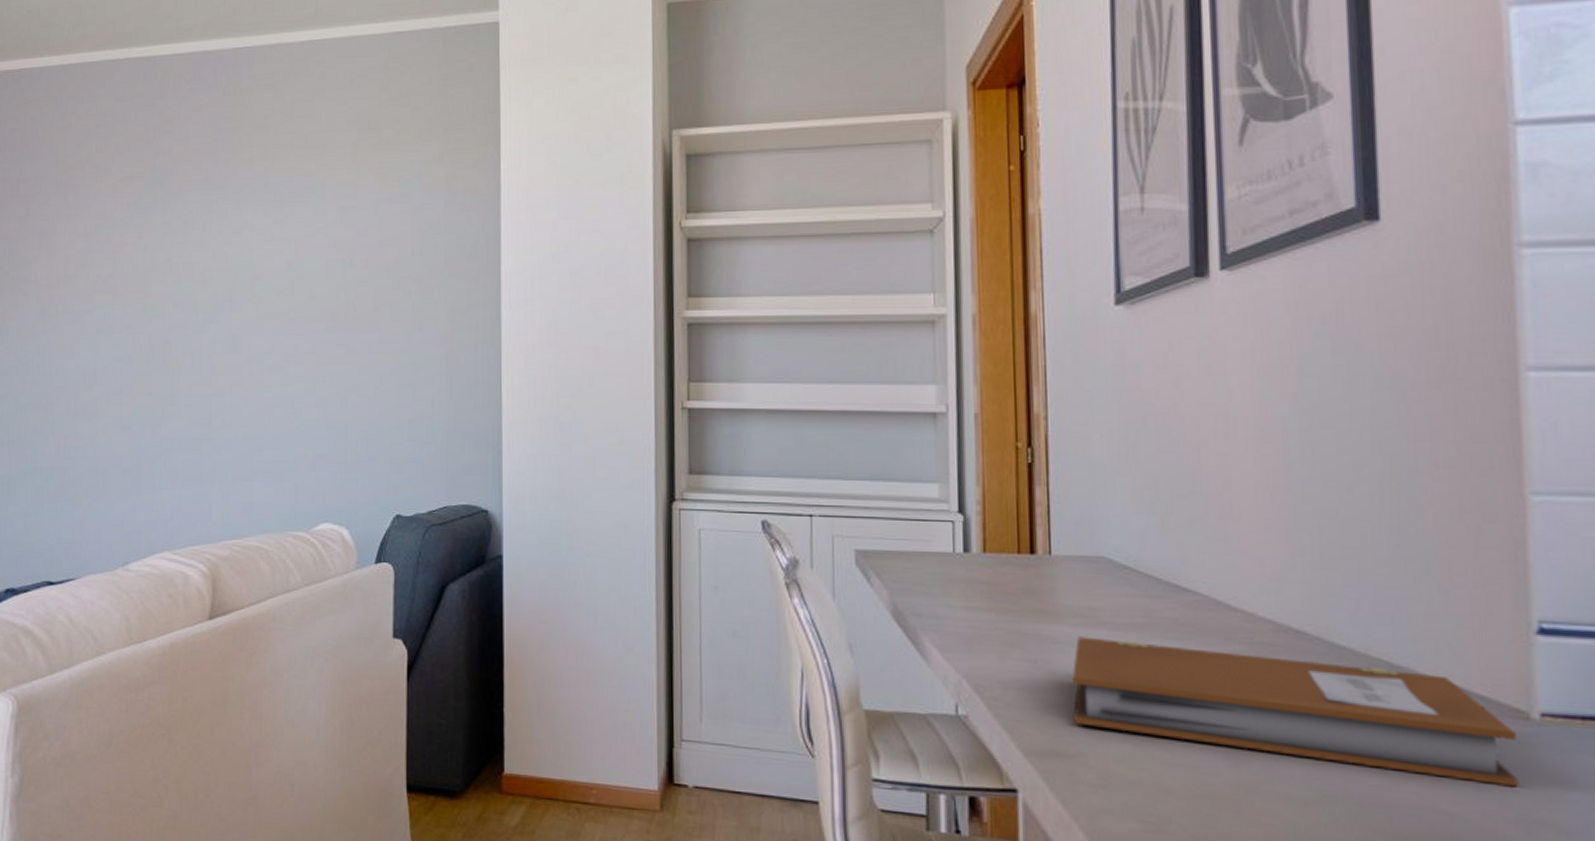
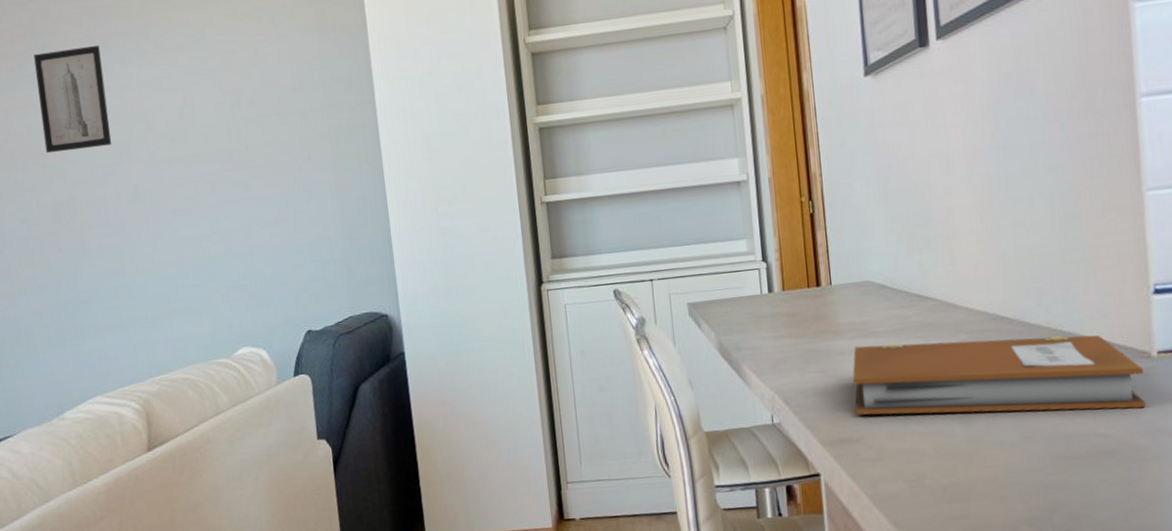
wall art: none [149,188,216,293] -> present [34,45,112,154]

